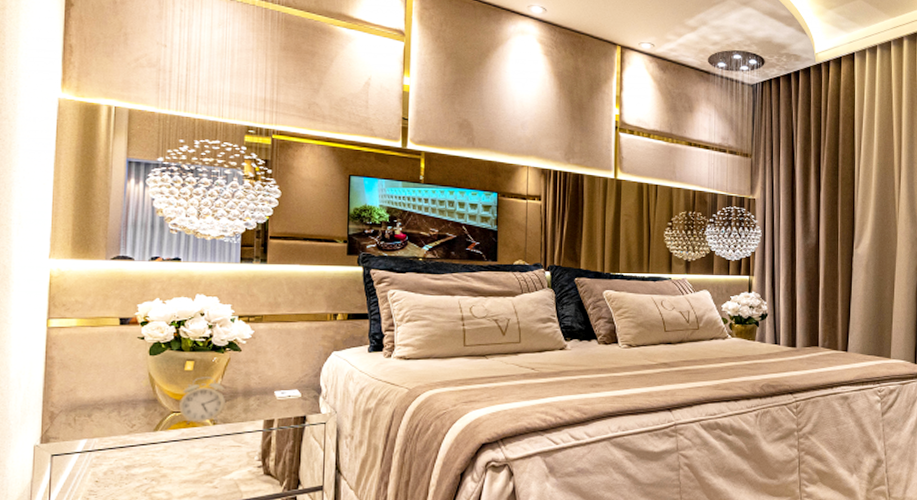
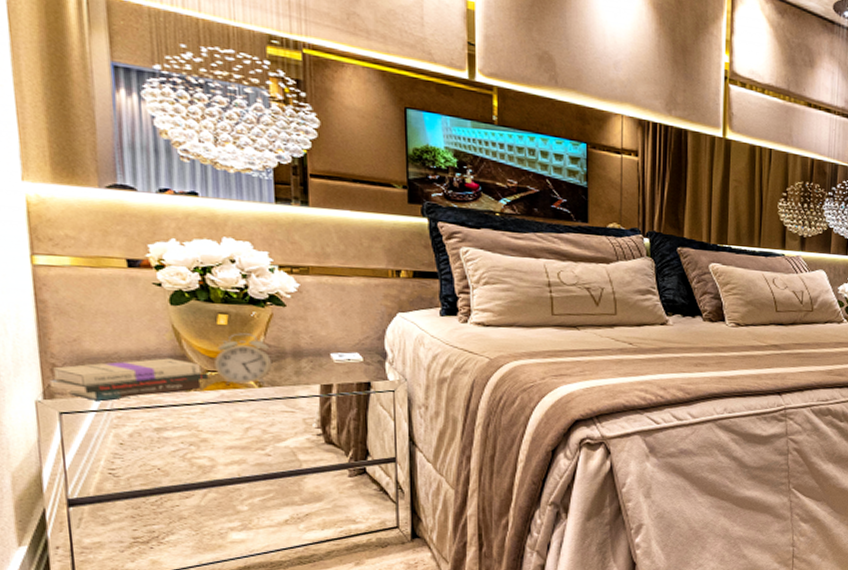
books: none [47,402,174,443] -> present [49,358,209,401]

